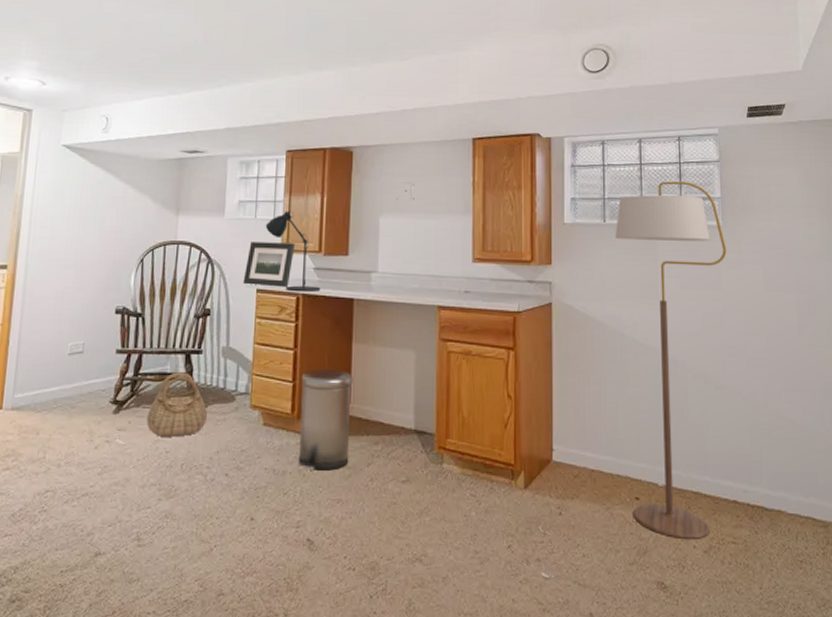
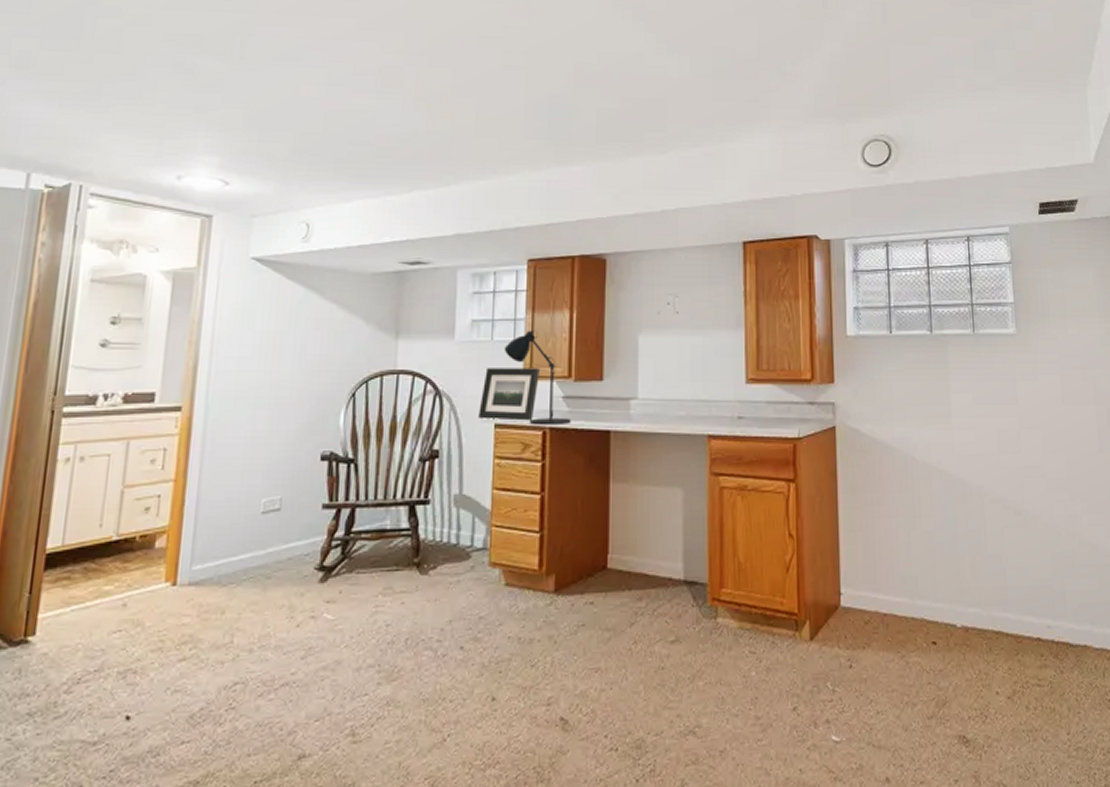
basket: present [146,372,207,437] -> none [361,527,437,607]
pedal bin: present [297,369,353,471] -> none [547,515,611,636]
floor lamp: present [615,181,727,539] -> none [902,286,1022,685]

